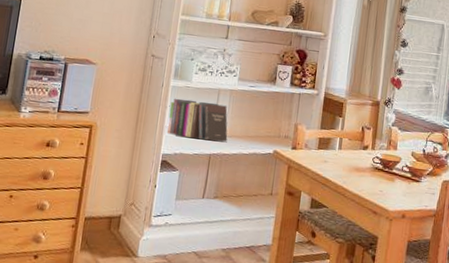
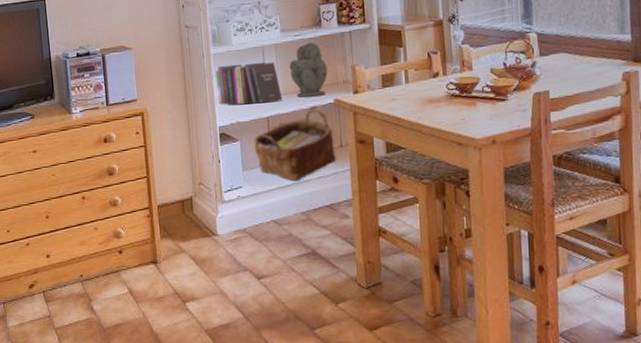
woven basket: none [190,154,266,219] -> present [253,108,337,182]
sculpture: none [239,95,274,145] -> present [289,42,328,98]

